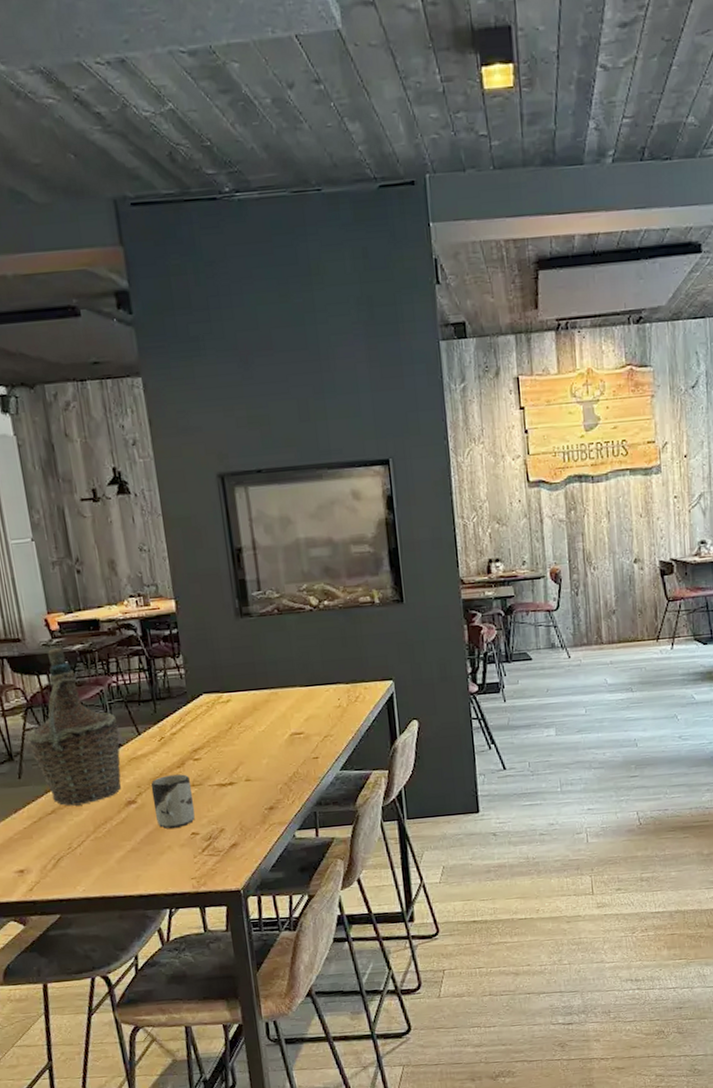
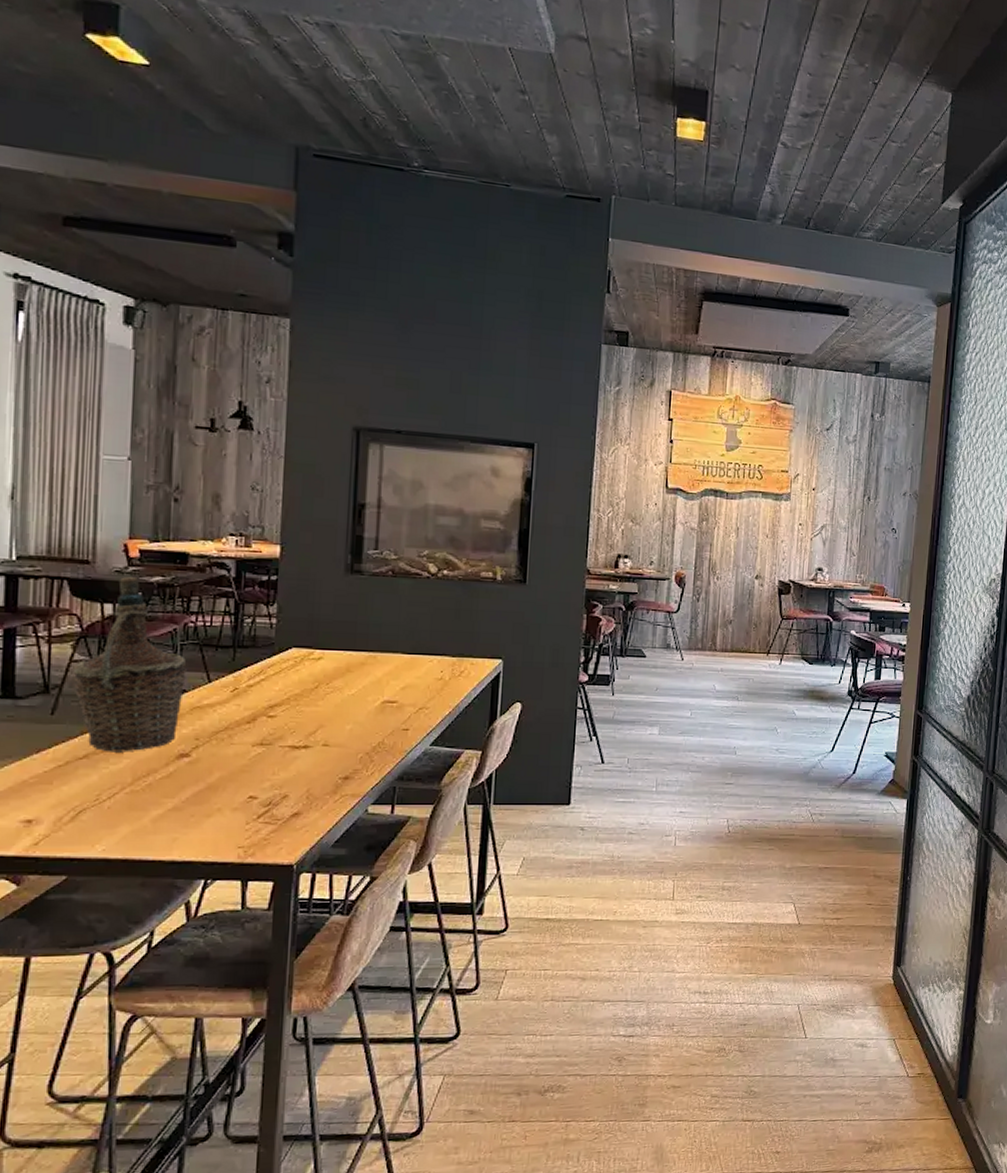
cup: present [150,774,195,829] -> none [209,730,260,790]

